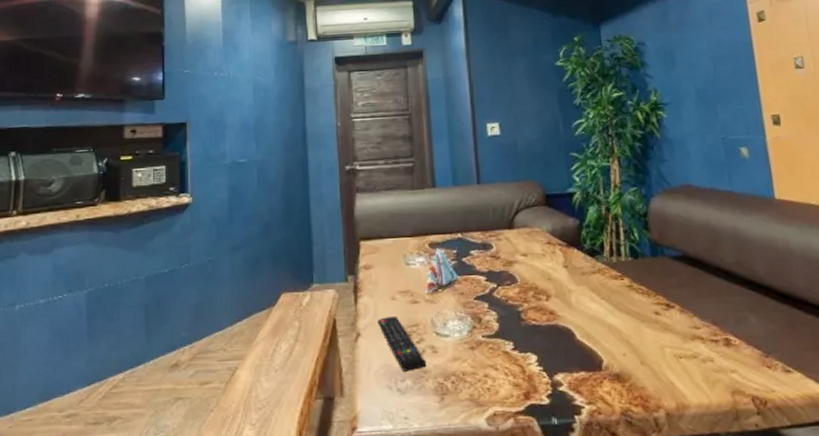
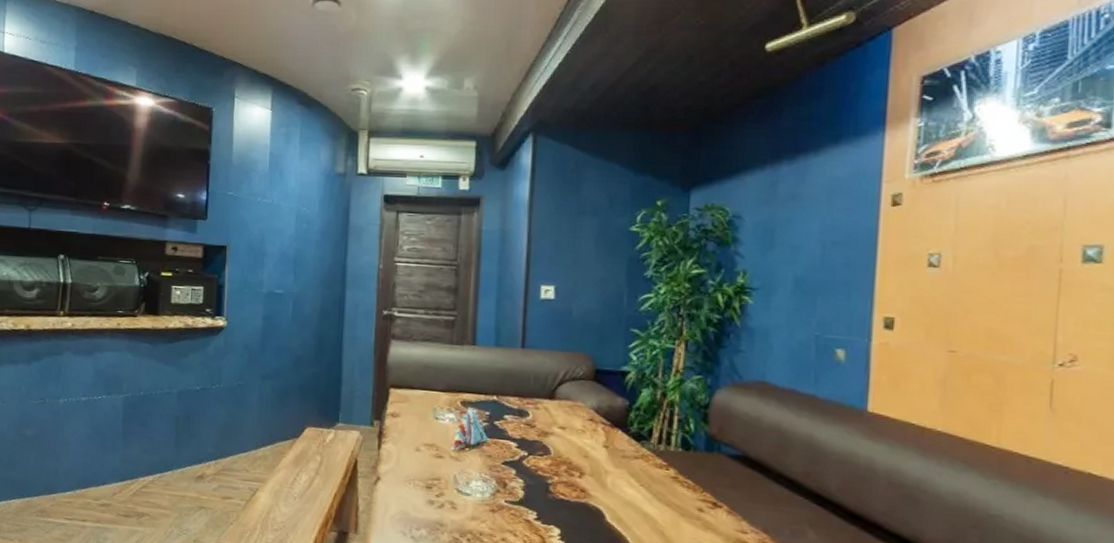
remote control: present [377,315,427,372] -> none [399,466,444,522]

